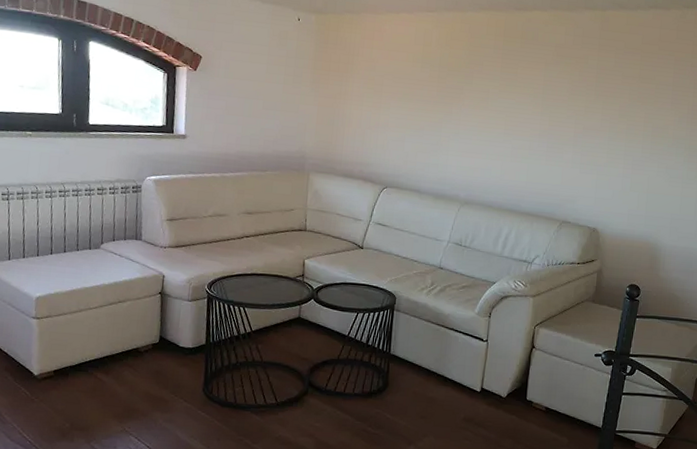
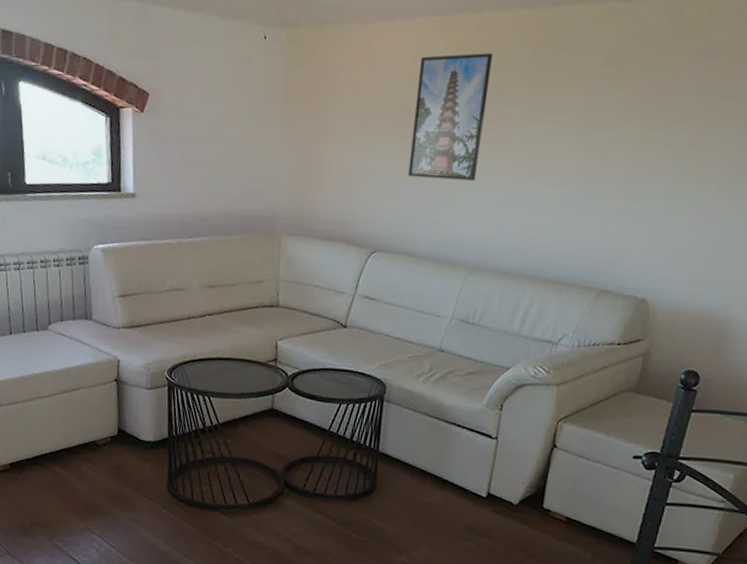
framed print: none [412,40,474,135] -> present [408,53,493,181]

